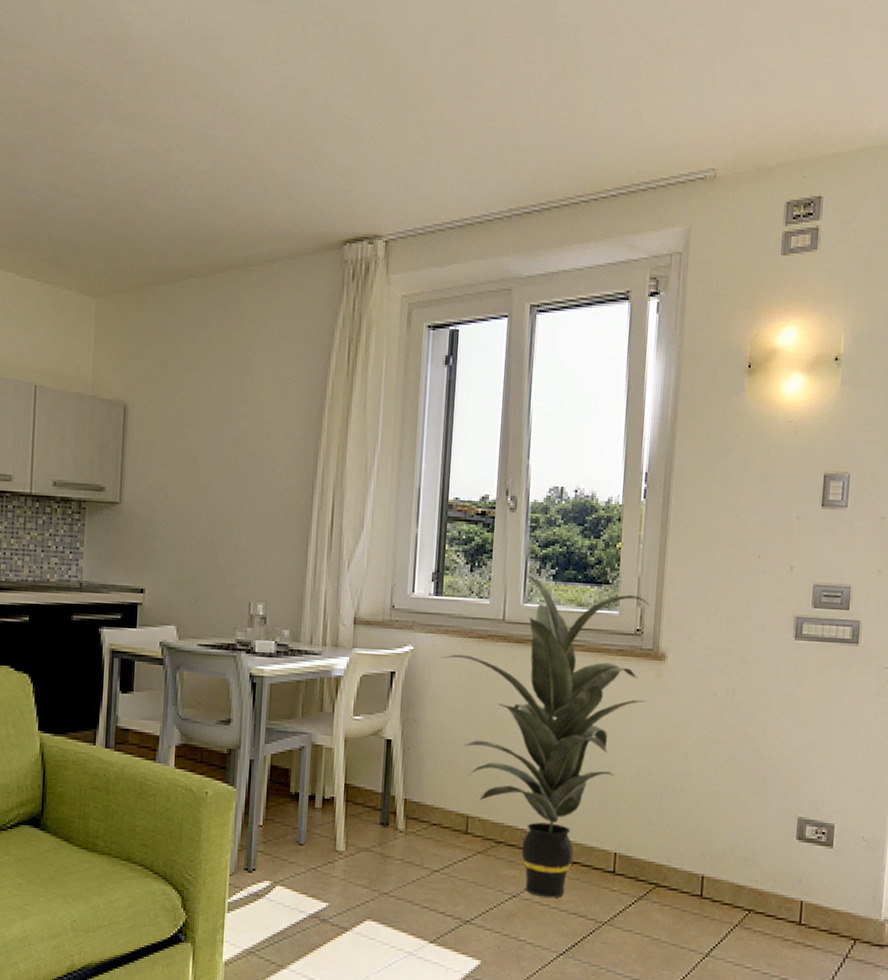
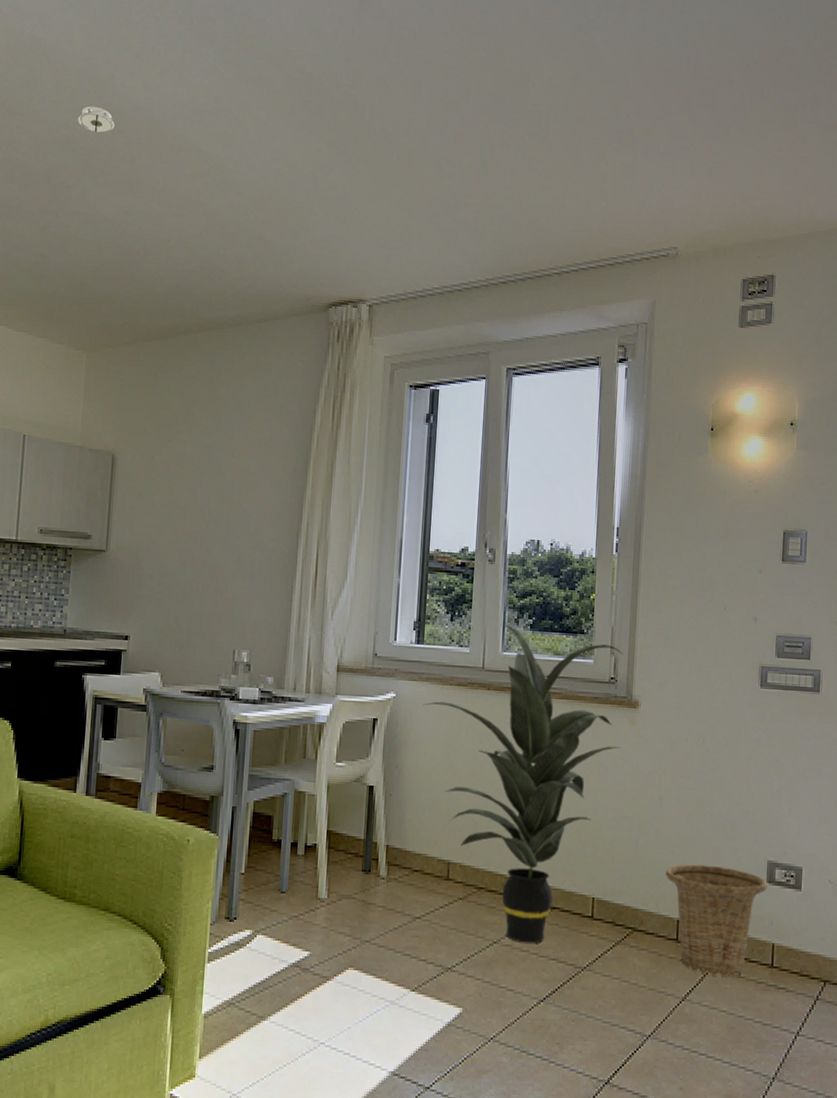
smoke detector: none [80,35,120,64] -> present [76,106,116,133]
basket: none [691,820,797,933] -> present [666,864,767,977]

